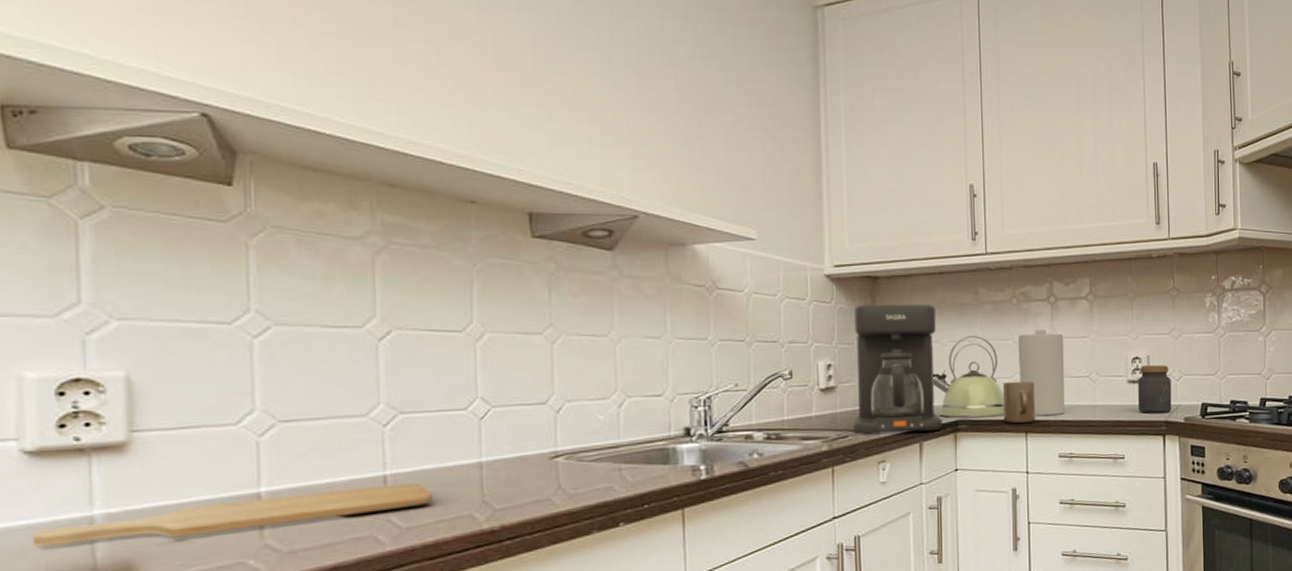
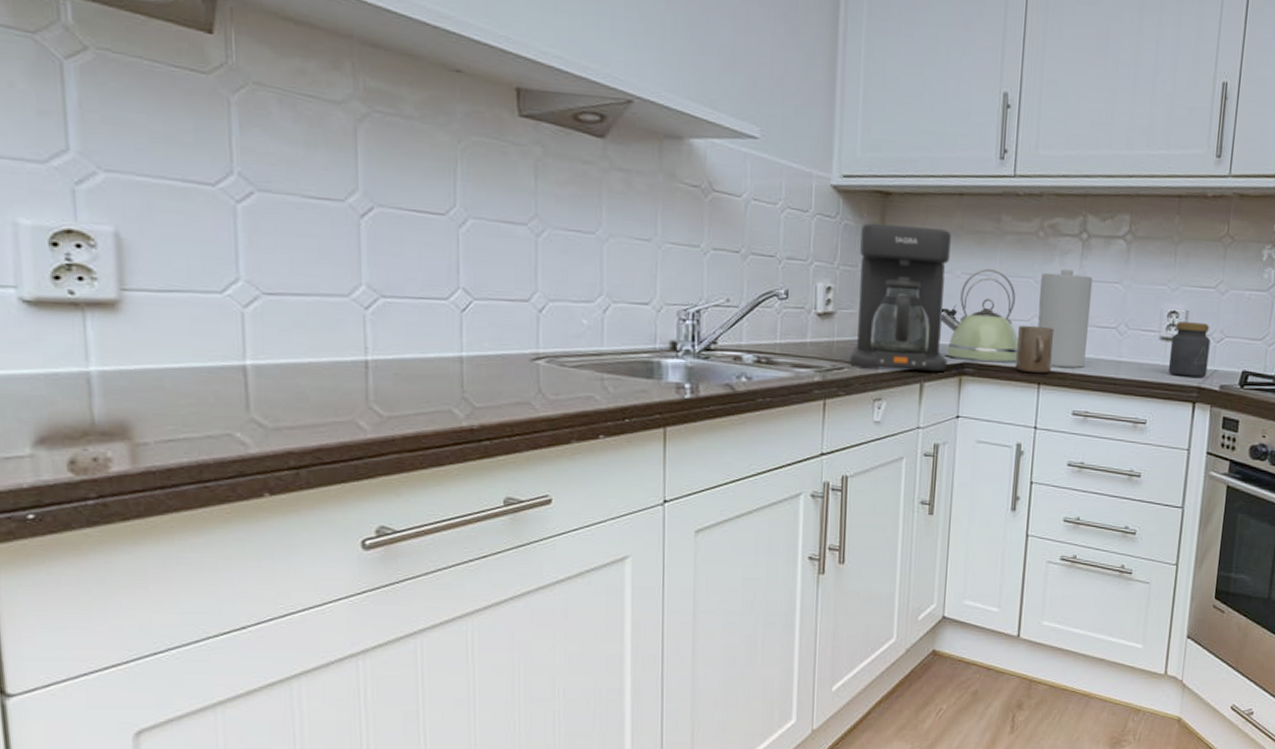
chopping board: present [31,483,432,548] -> none [33,370,412,403]

